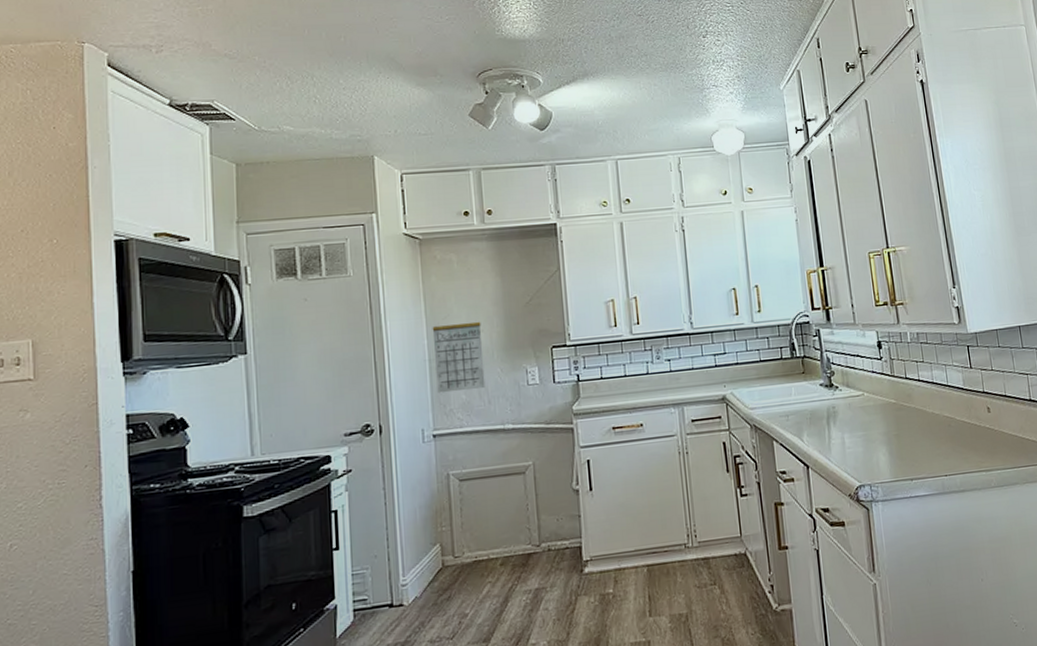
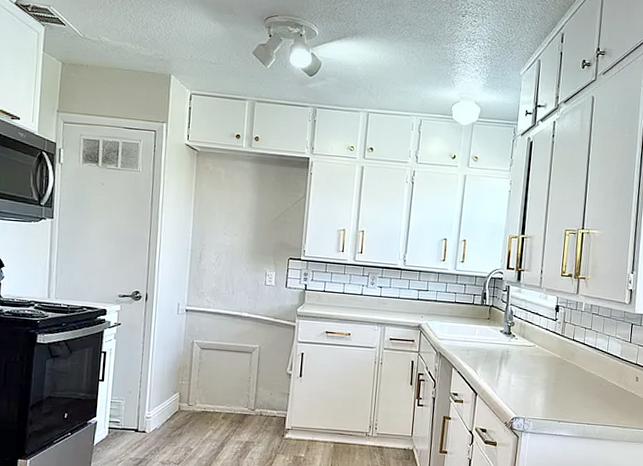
calendar: present [432,321,486,394] -> none [194,223,236,280]

